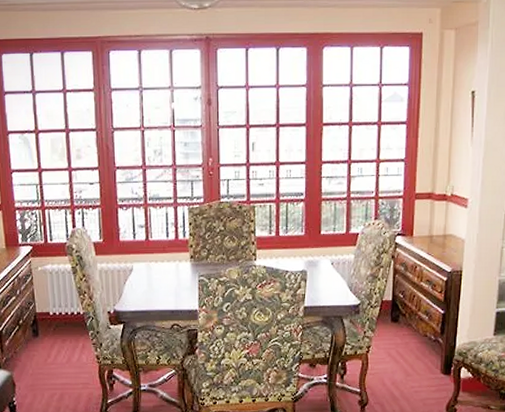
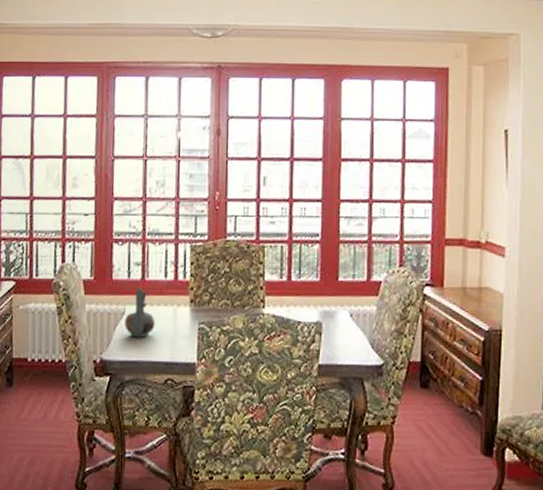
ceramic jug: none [133,248,160,291] -> present [125,288,155,338]

